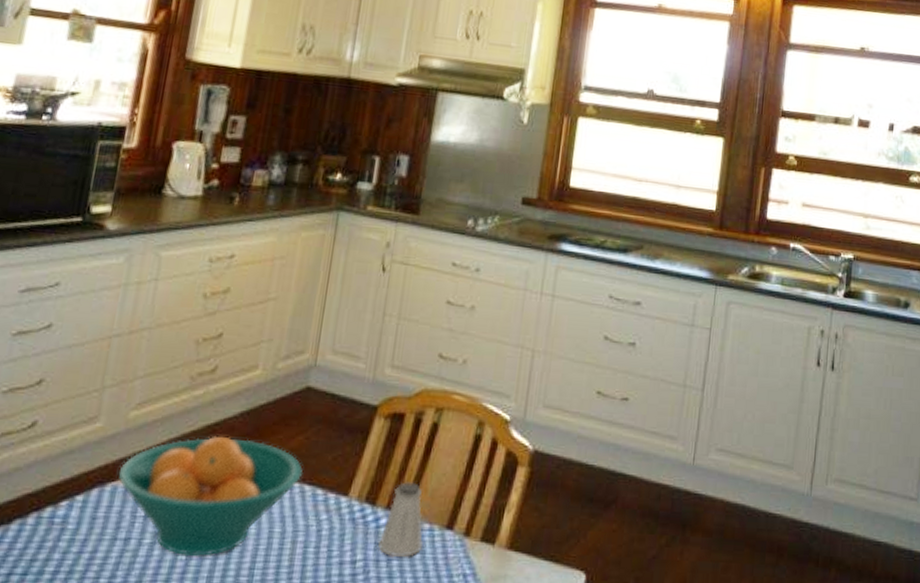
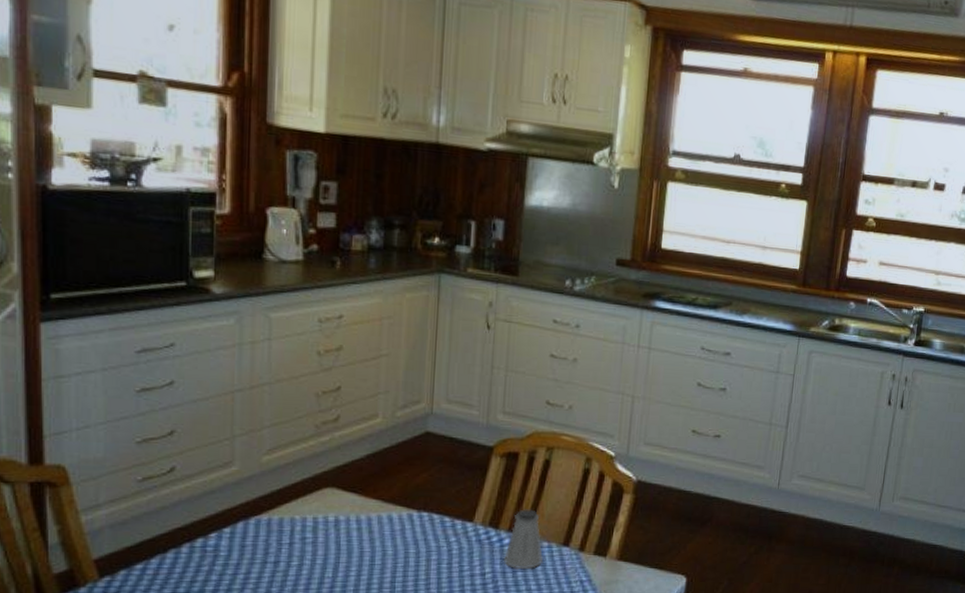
fruit bowl: present [118,435,304,557] -> none [259,475,431,575]

